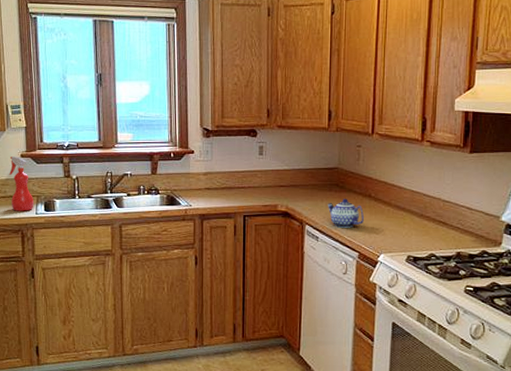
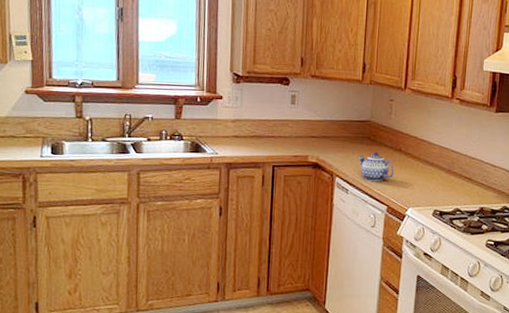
spray bottle: present [9,156,34,211] -> none [10,92,39,154]

